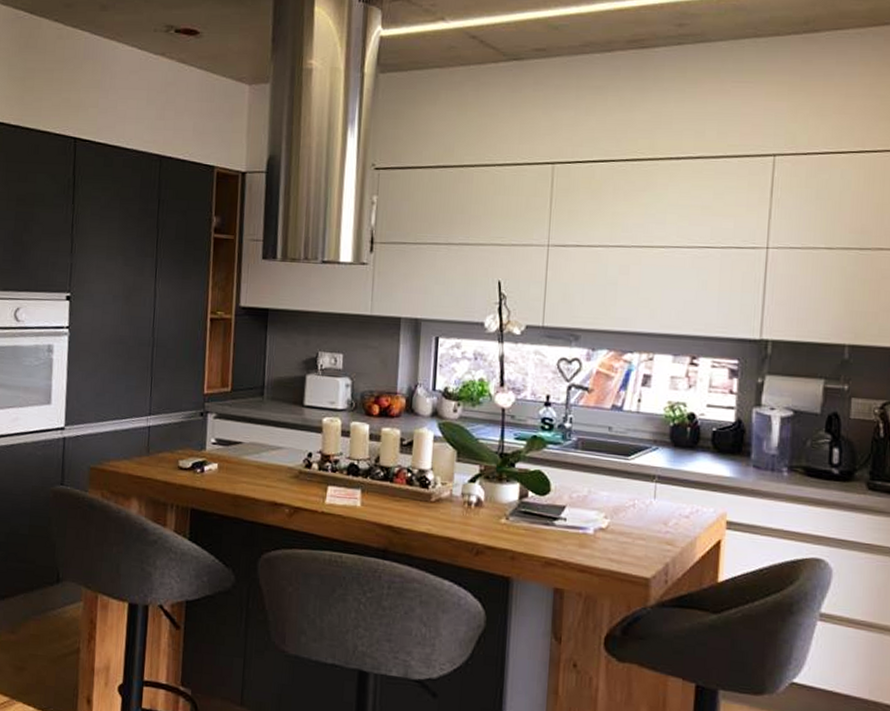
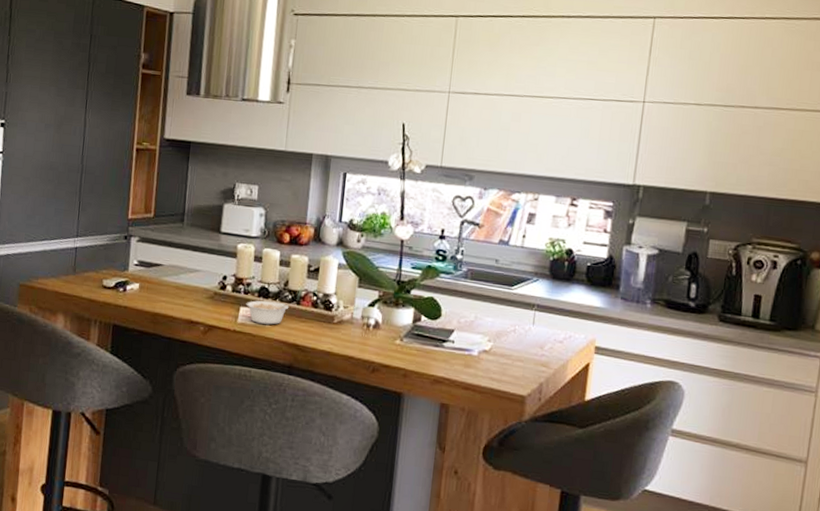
legume: none [334,478,390,505] -> present [246,300,297,325]

